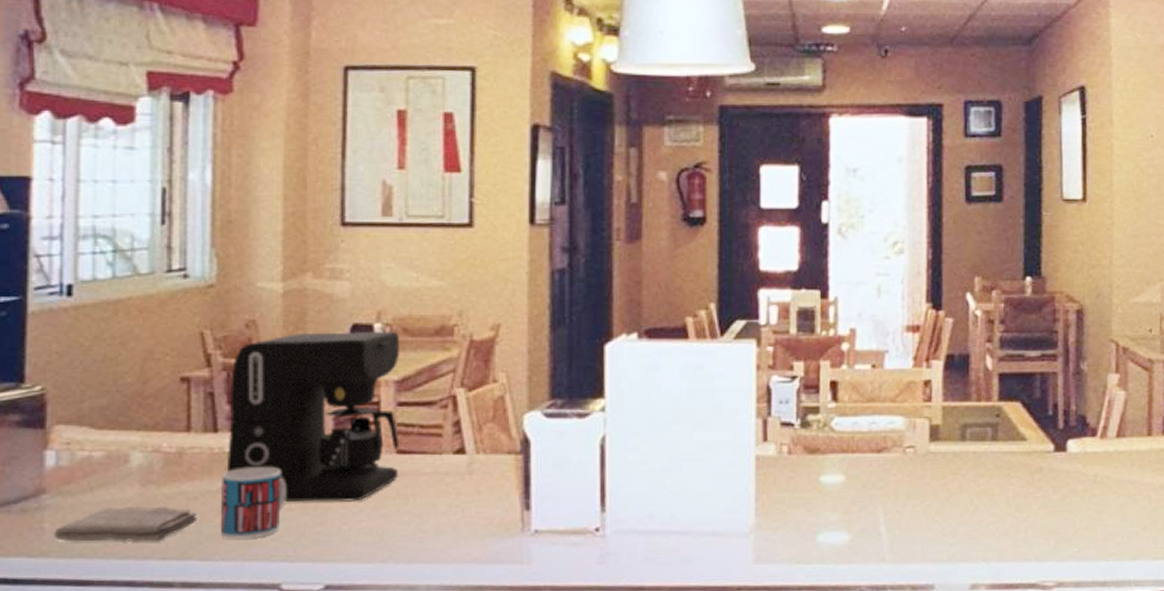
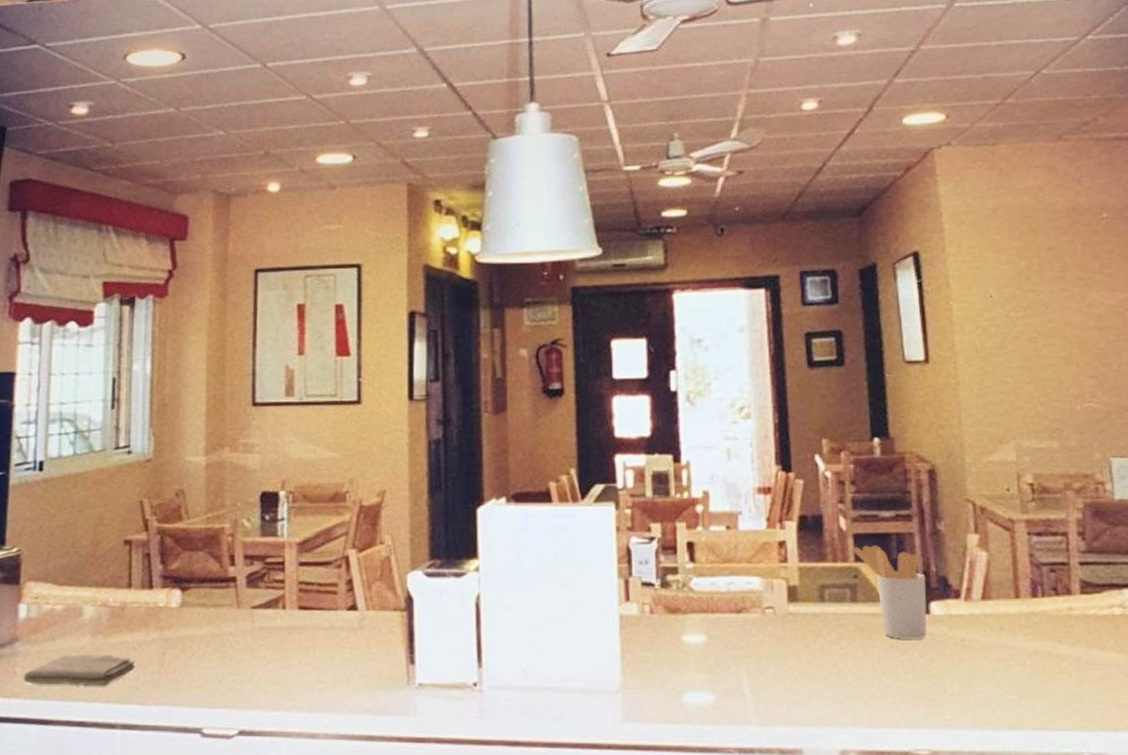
mug: present [220,467,285,539] -> none [153,621,207,686]
coffee maker: present [226,331,400,503] -> none [159,498,301,653]
utensil holder: none [997,384,1066,476] -> present [852,545,927,639]

